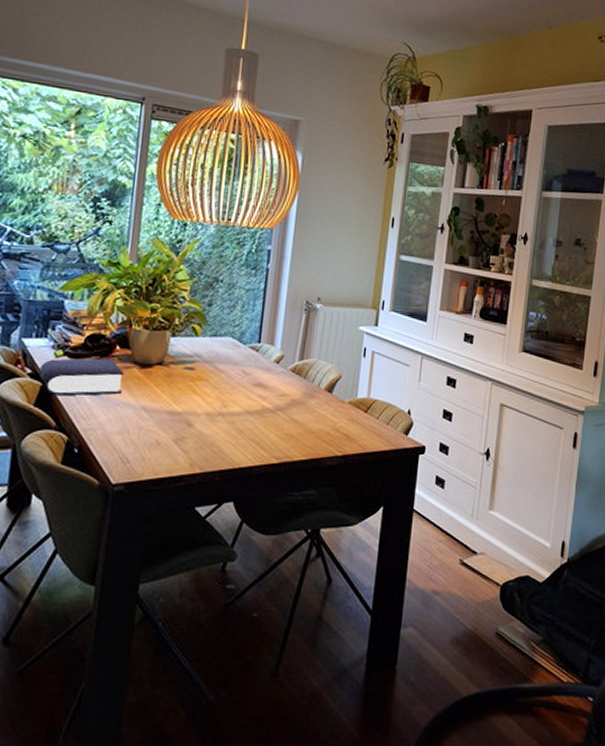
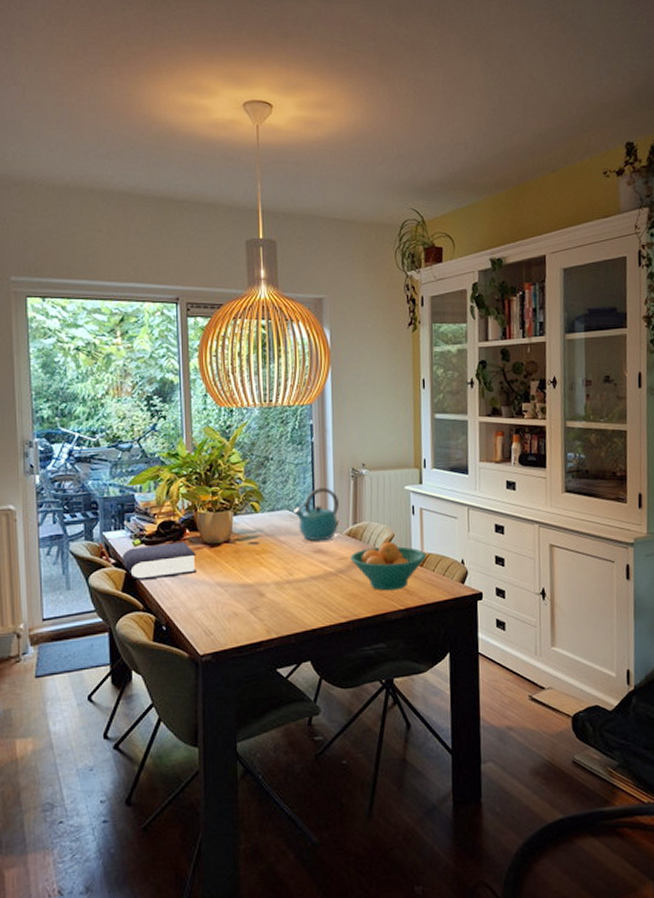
kettle: none [236,317,288,374] -> present [292,487,339,542]
fruit bowl: none [292,382,373,435] -> present [351,541,427,591]

